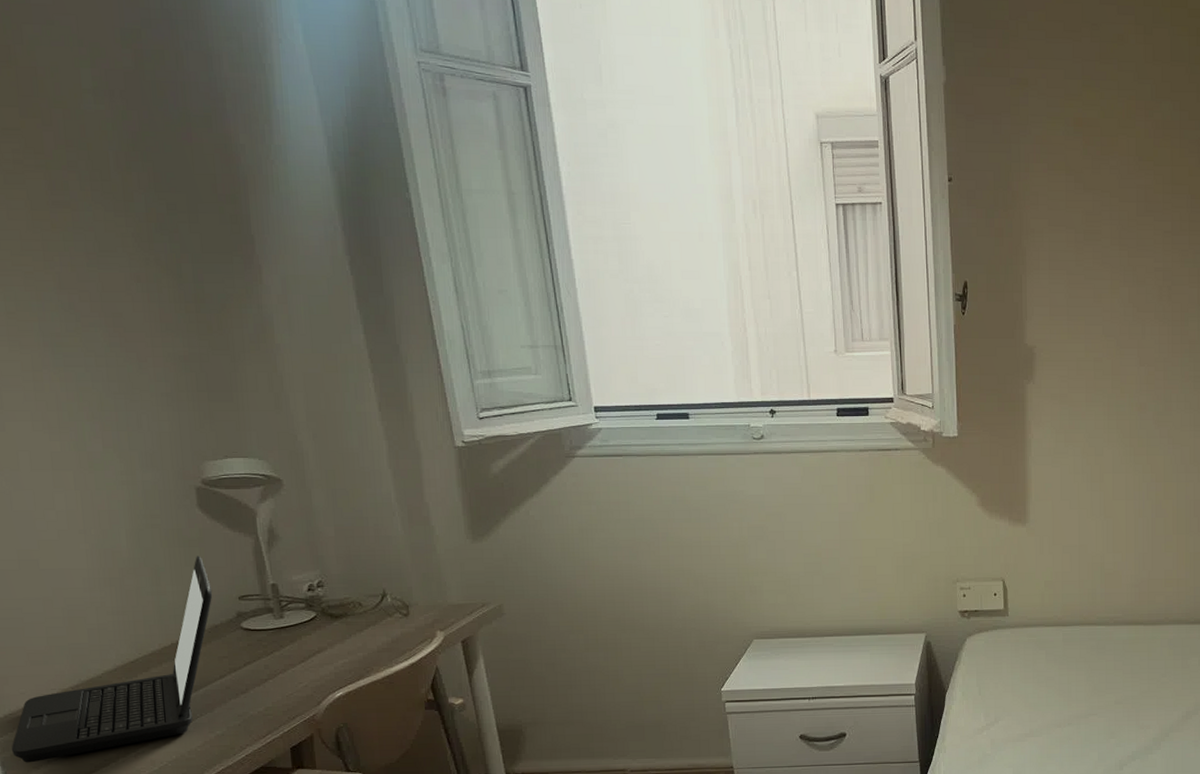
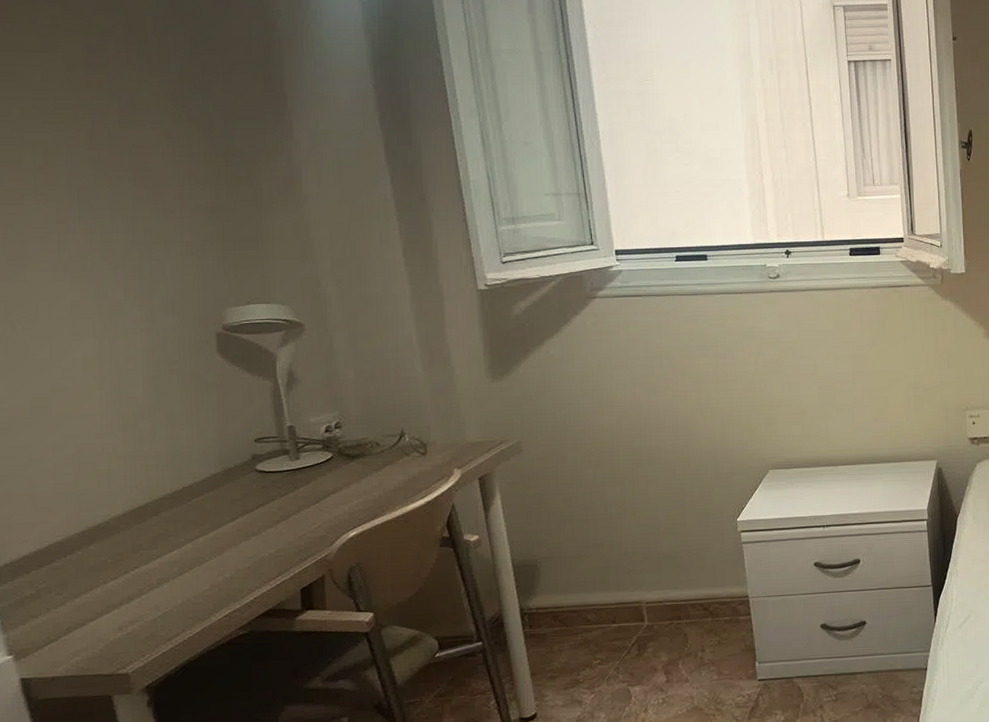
laptop: present [11,556,213,763] -> none [9,400,228,612]

